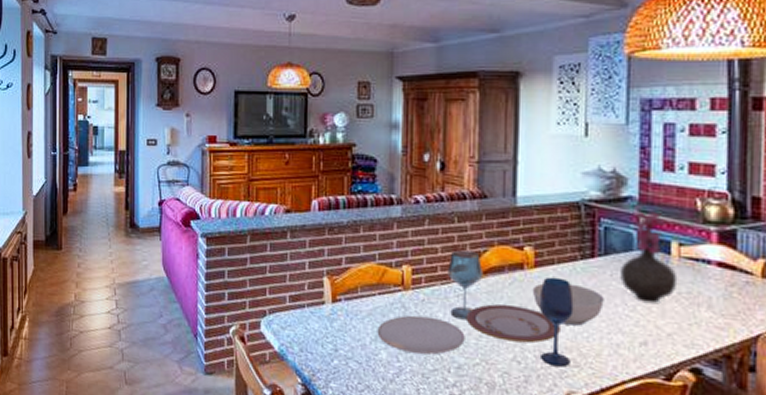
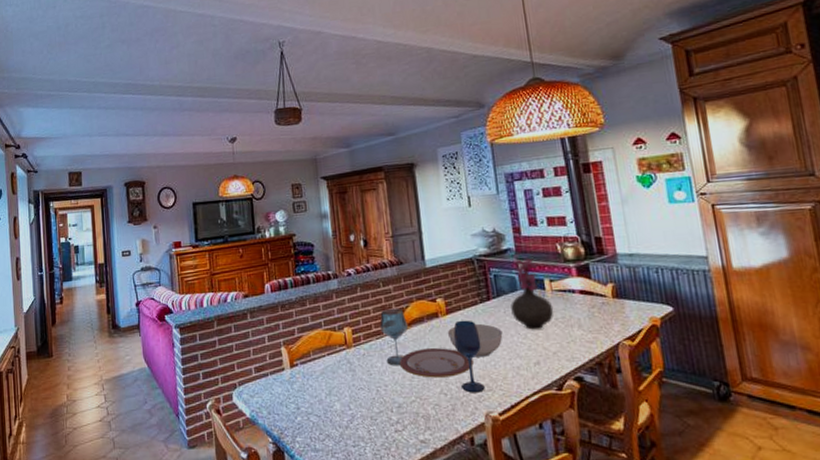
plate: present [377,315,465,355] -> none [329,367,401,400]

